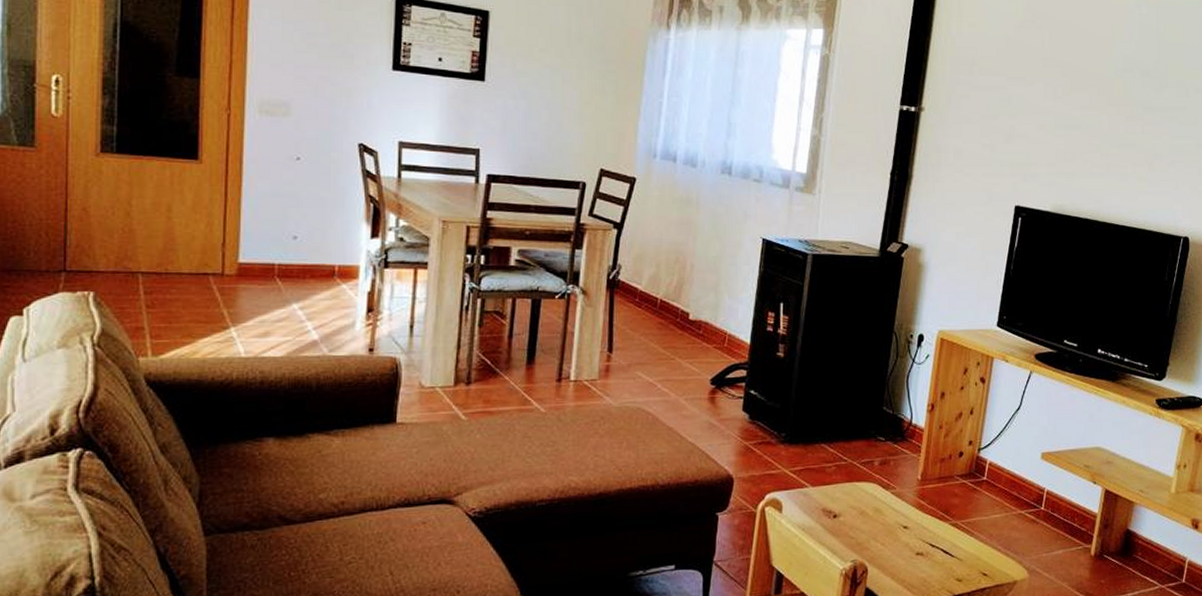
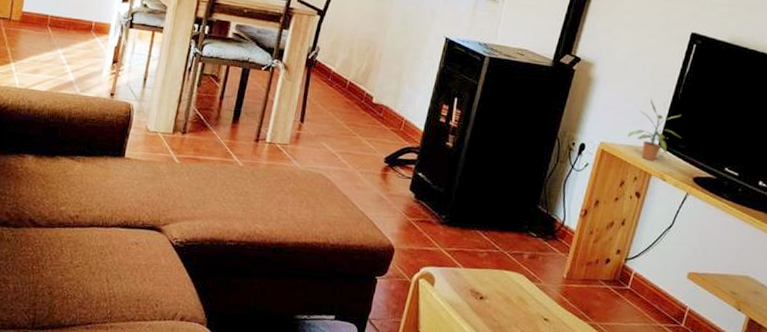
potted plant: none [965,279,1019,344] -> present [627,99,682,162]

